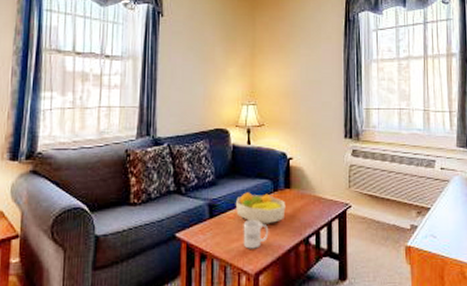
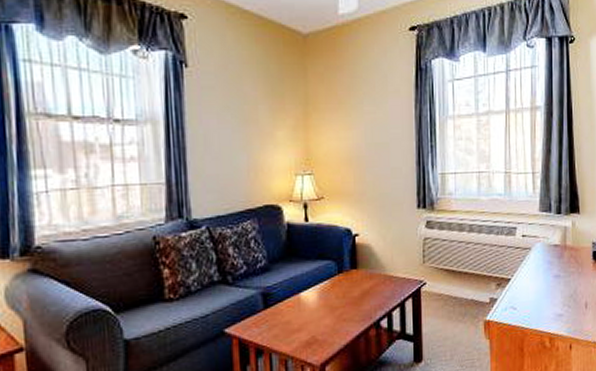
fruit bowl: present [235,192,286,224] -> none [293,276,353,311]
mug: present [243,219,269,249] -> none [304,305,335,339]

